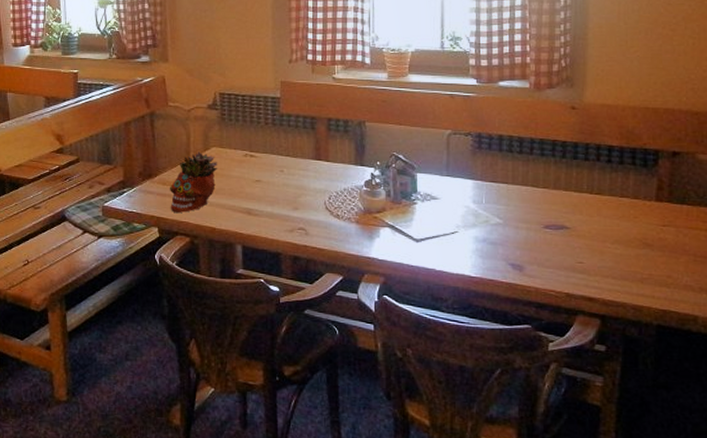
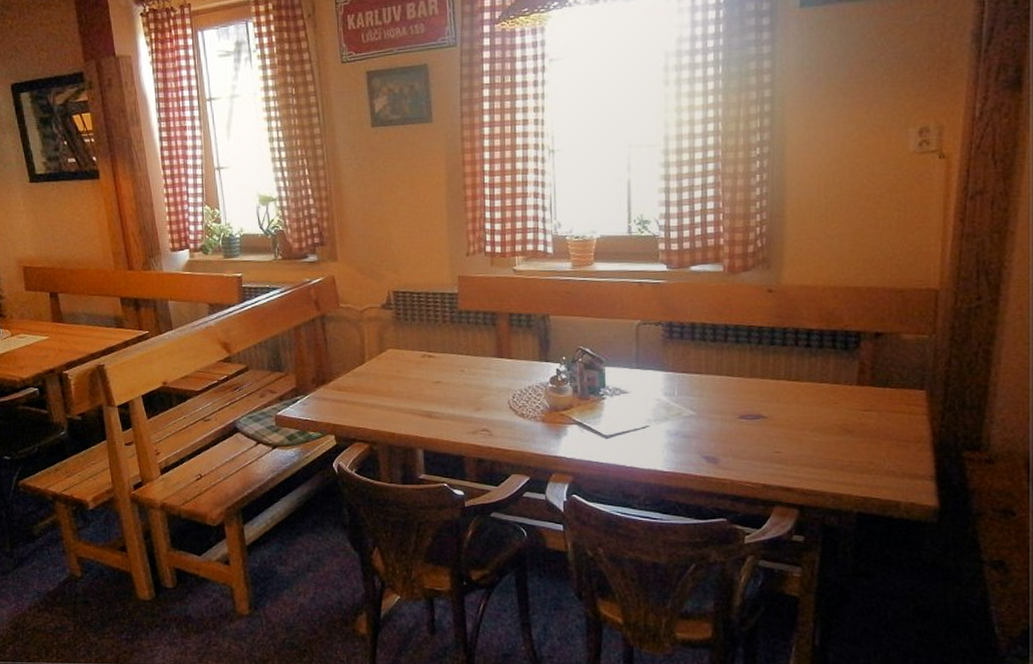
succulent planter: present [170,152,218,213] -> none [345,354,395,419]

